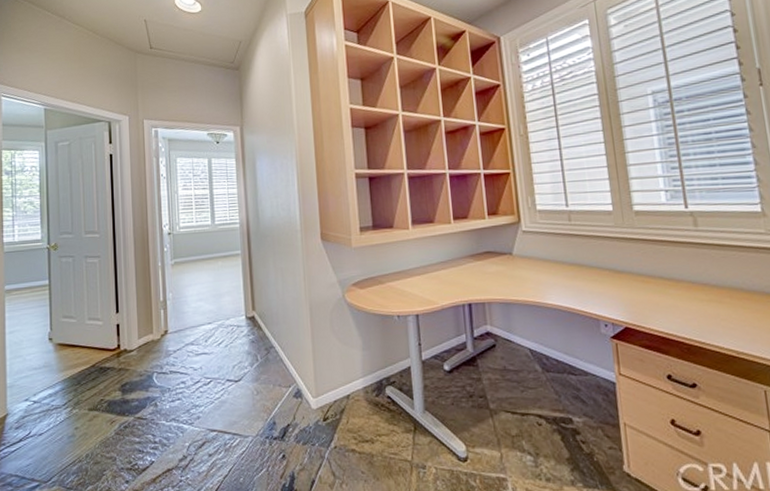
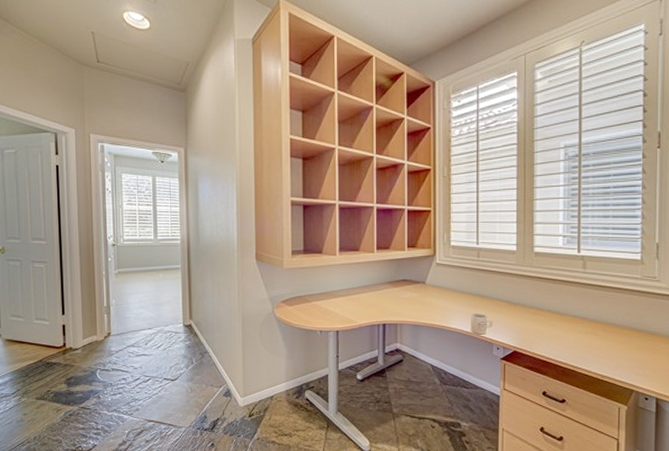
mug: none [569,285,596,310] -> present [471,313,493,335]

